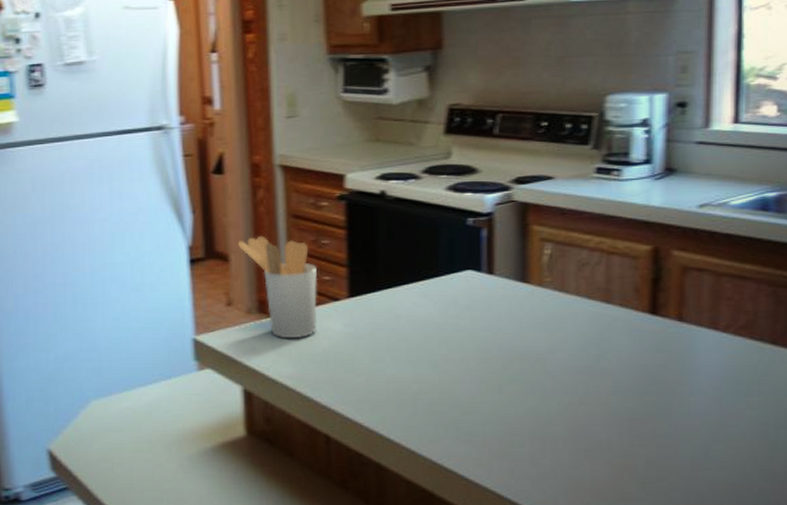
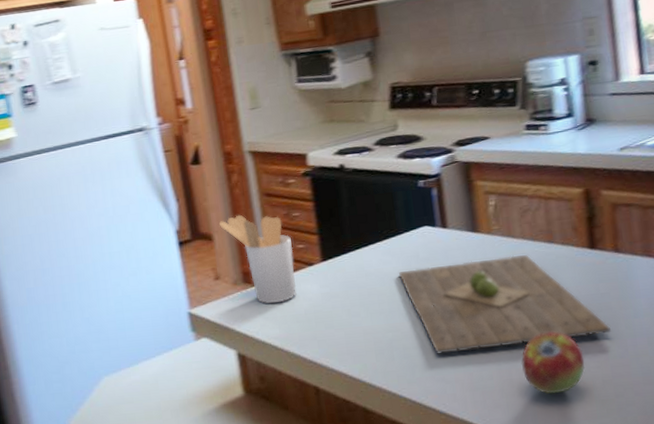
cutting board: none [433,313,662,414] -> present [398,255,611,354]
fruit: none [557,401,629,470] -> present [521,331,585,395]

